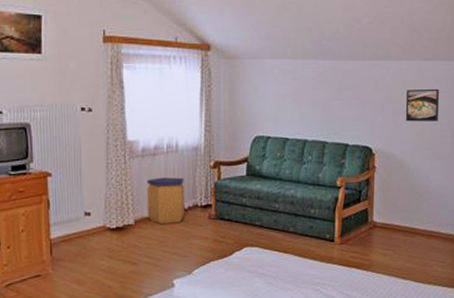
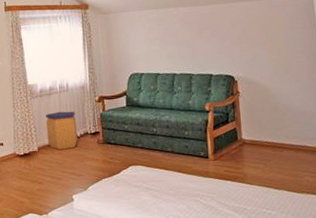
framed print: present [405,88,439,122] -> none [260,21,293,52]

